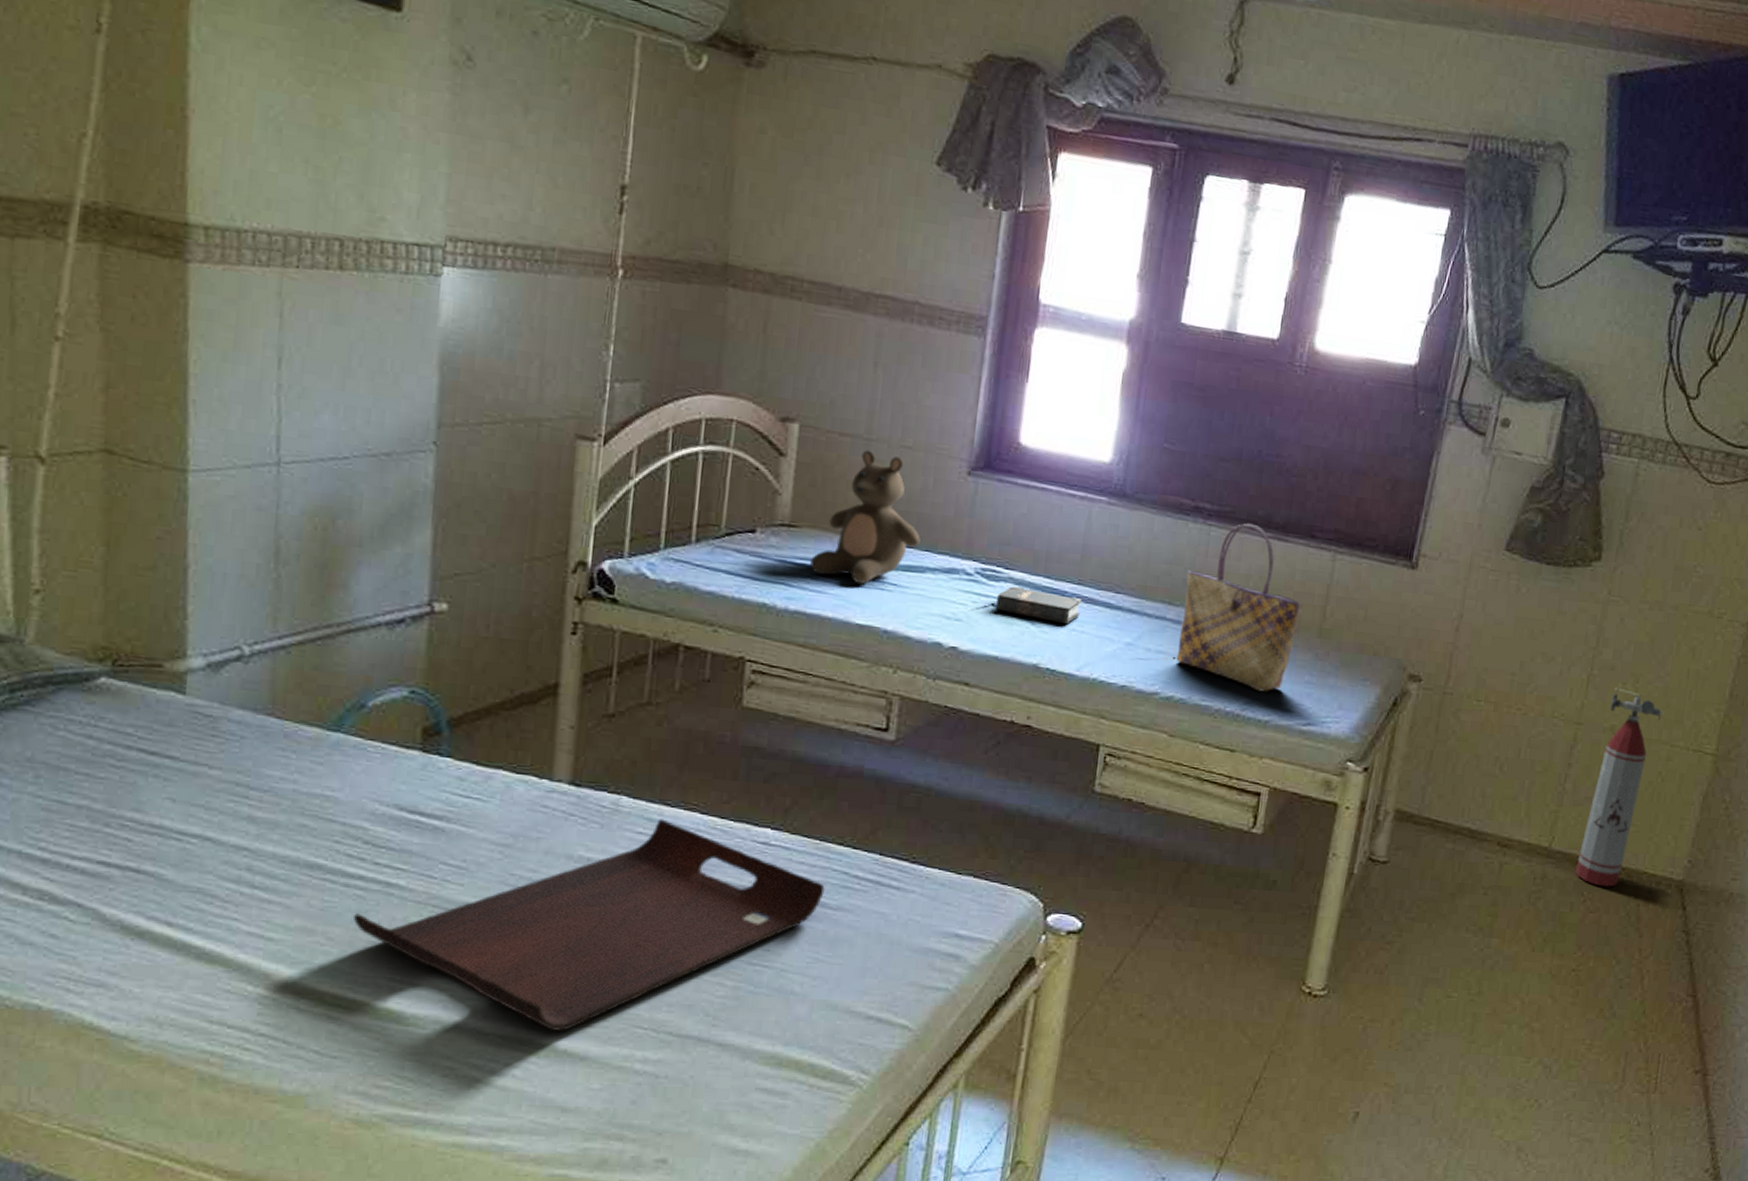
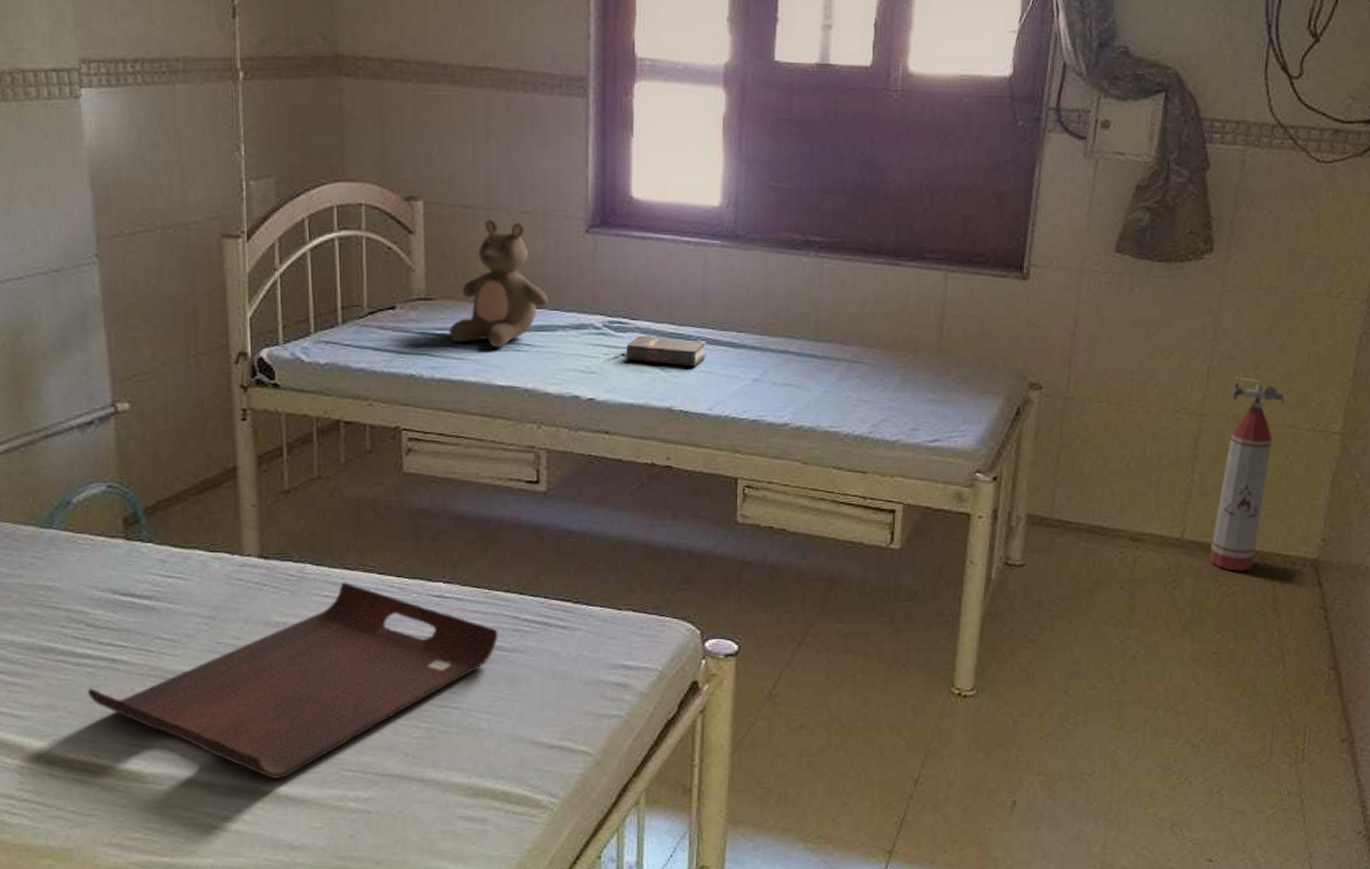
tote bag: present [1176,523,1300,692] -> none [802,251,917,414]

